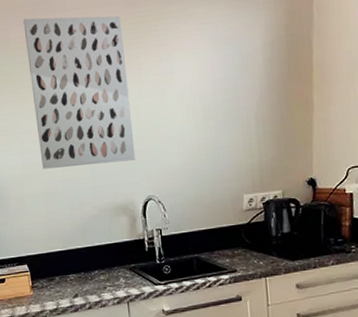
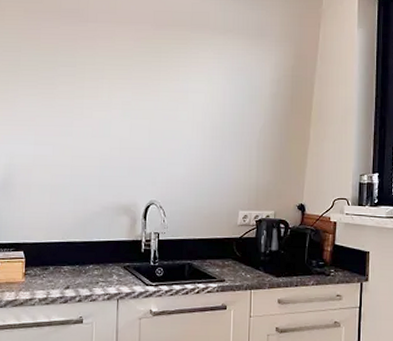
wall art: present [23,16,136,169] -> none [53,23,147,166]

